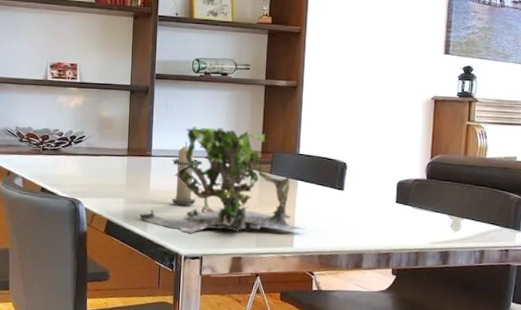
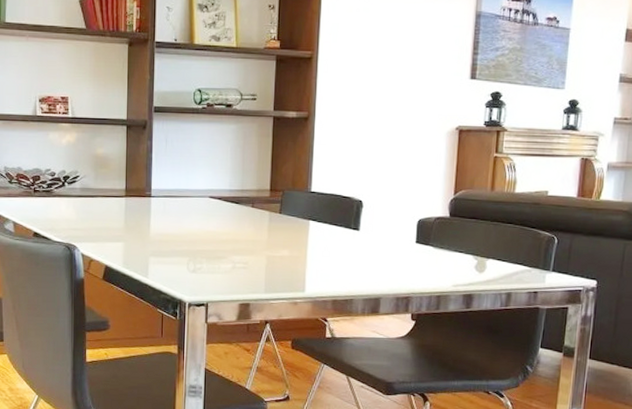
plant: present [139,126,306,234] -> none [140,163,319,280]
candle: present [171,142,198,205] -> none [173,180,202,249]

